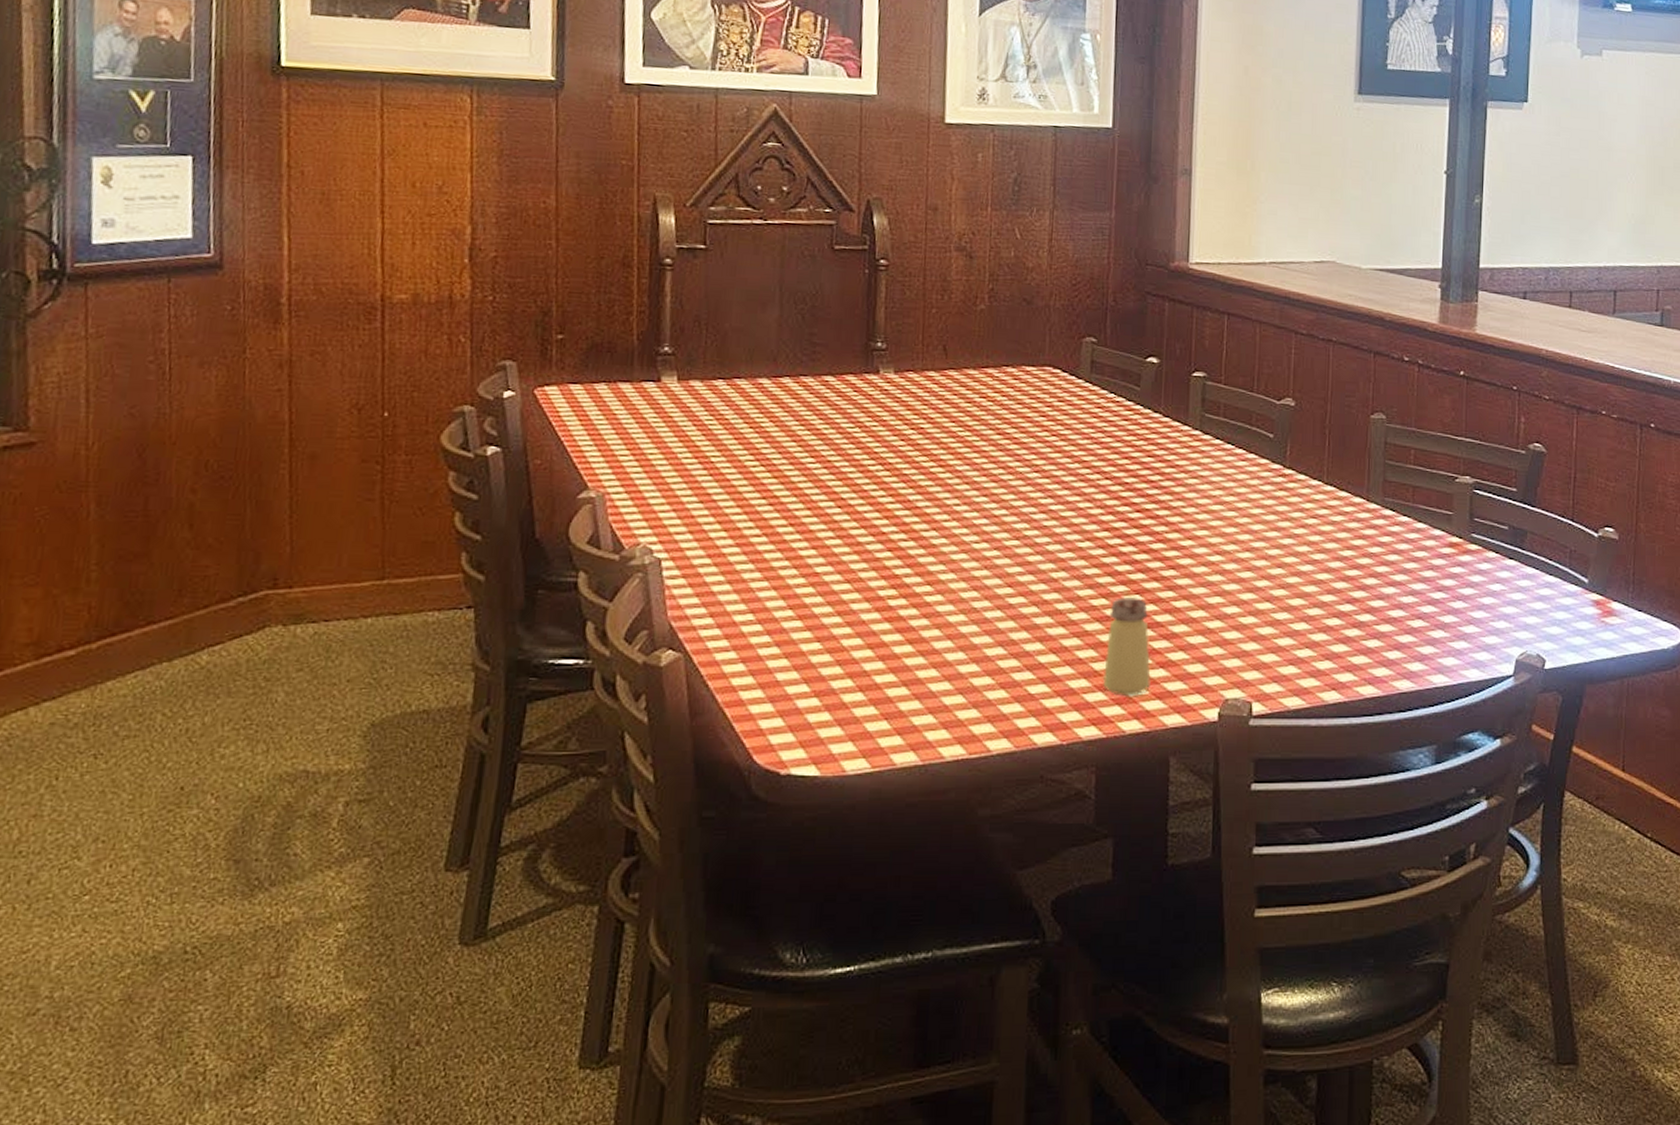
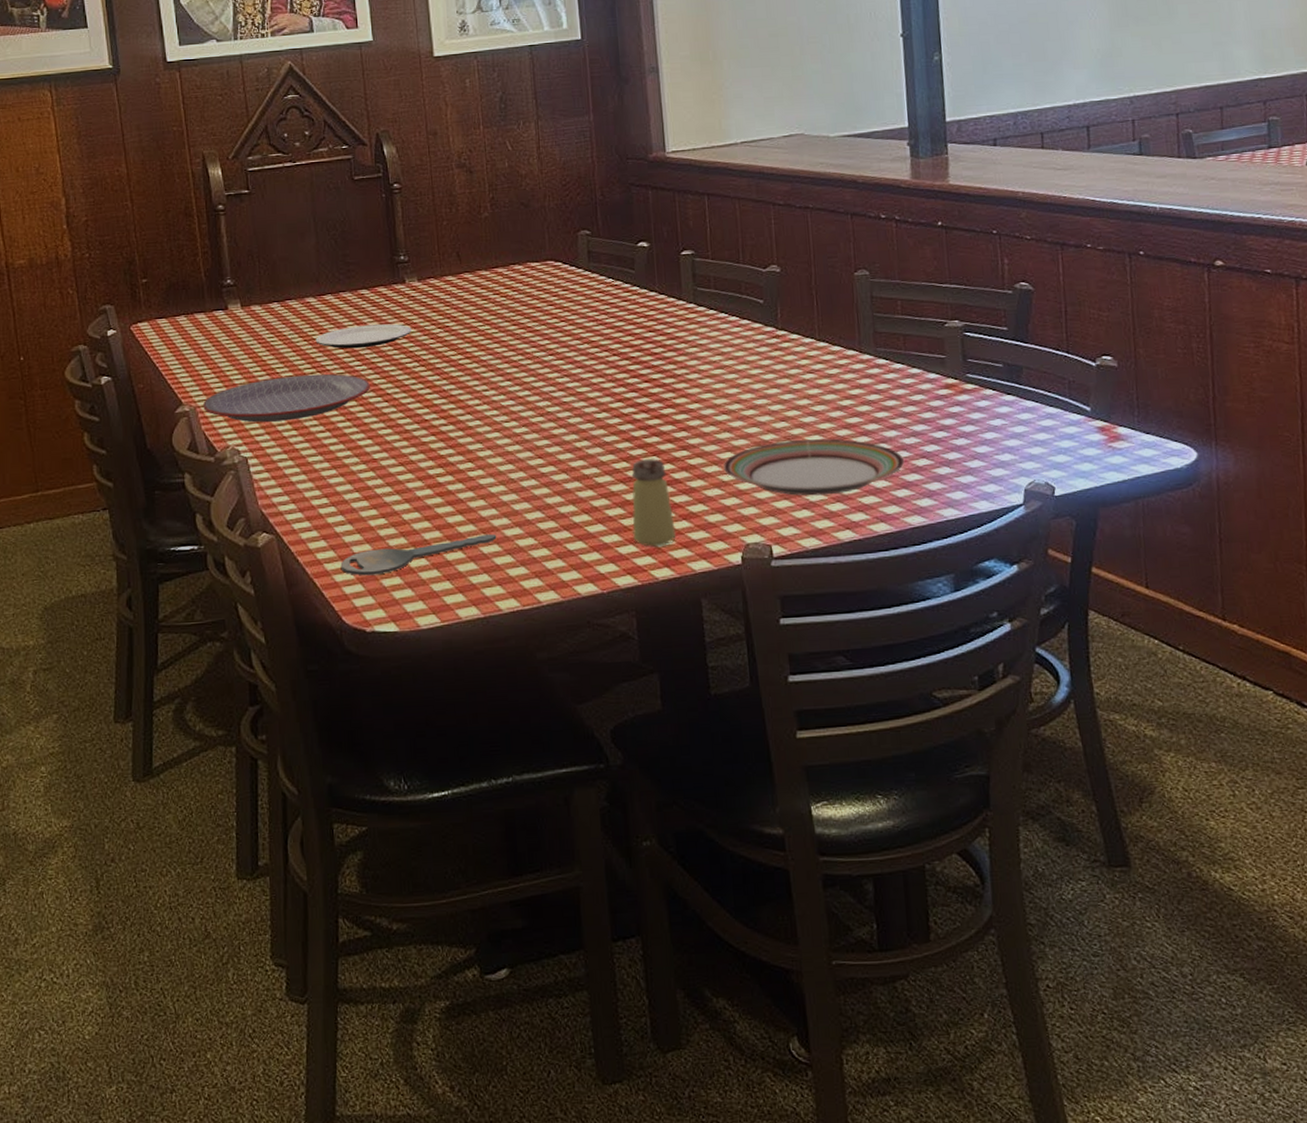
plate: none [614,467,822,520] -> present [203,373,370,423]
key: none [759,670,949,709] -> present [340,534,497,576]
plate: none [763,417,880,444] -> present [315,324,412,349]
plate: none [1211,589,1400,652] -> present [724,439,905,496]

